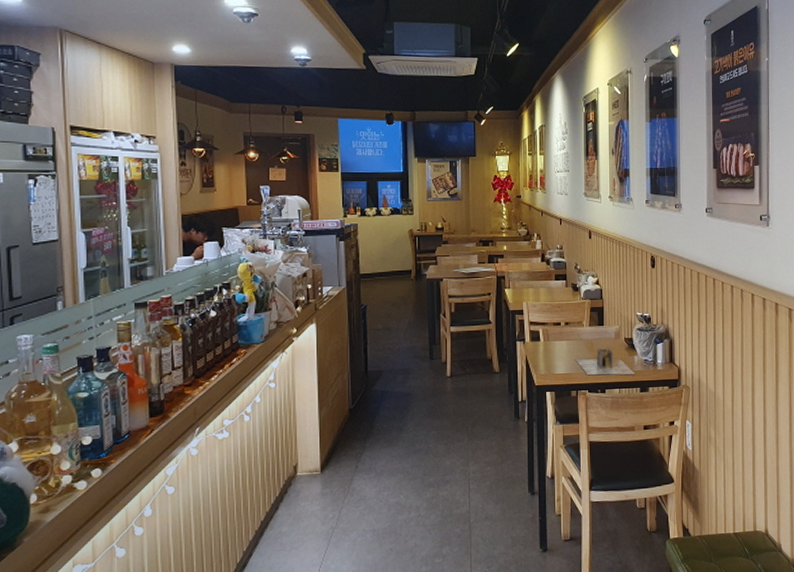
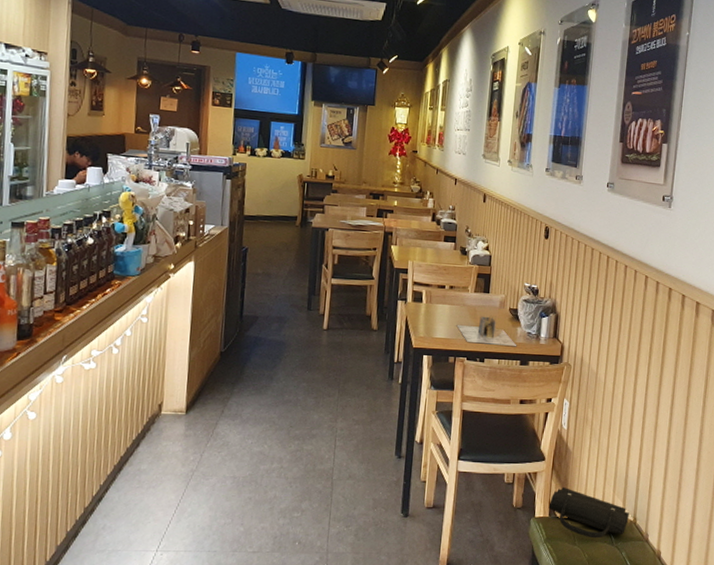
handbag: none [682,506,761,554] -> present [548,486,629,539]

